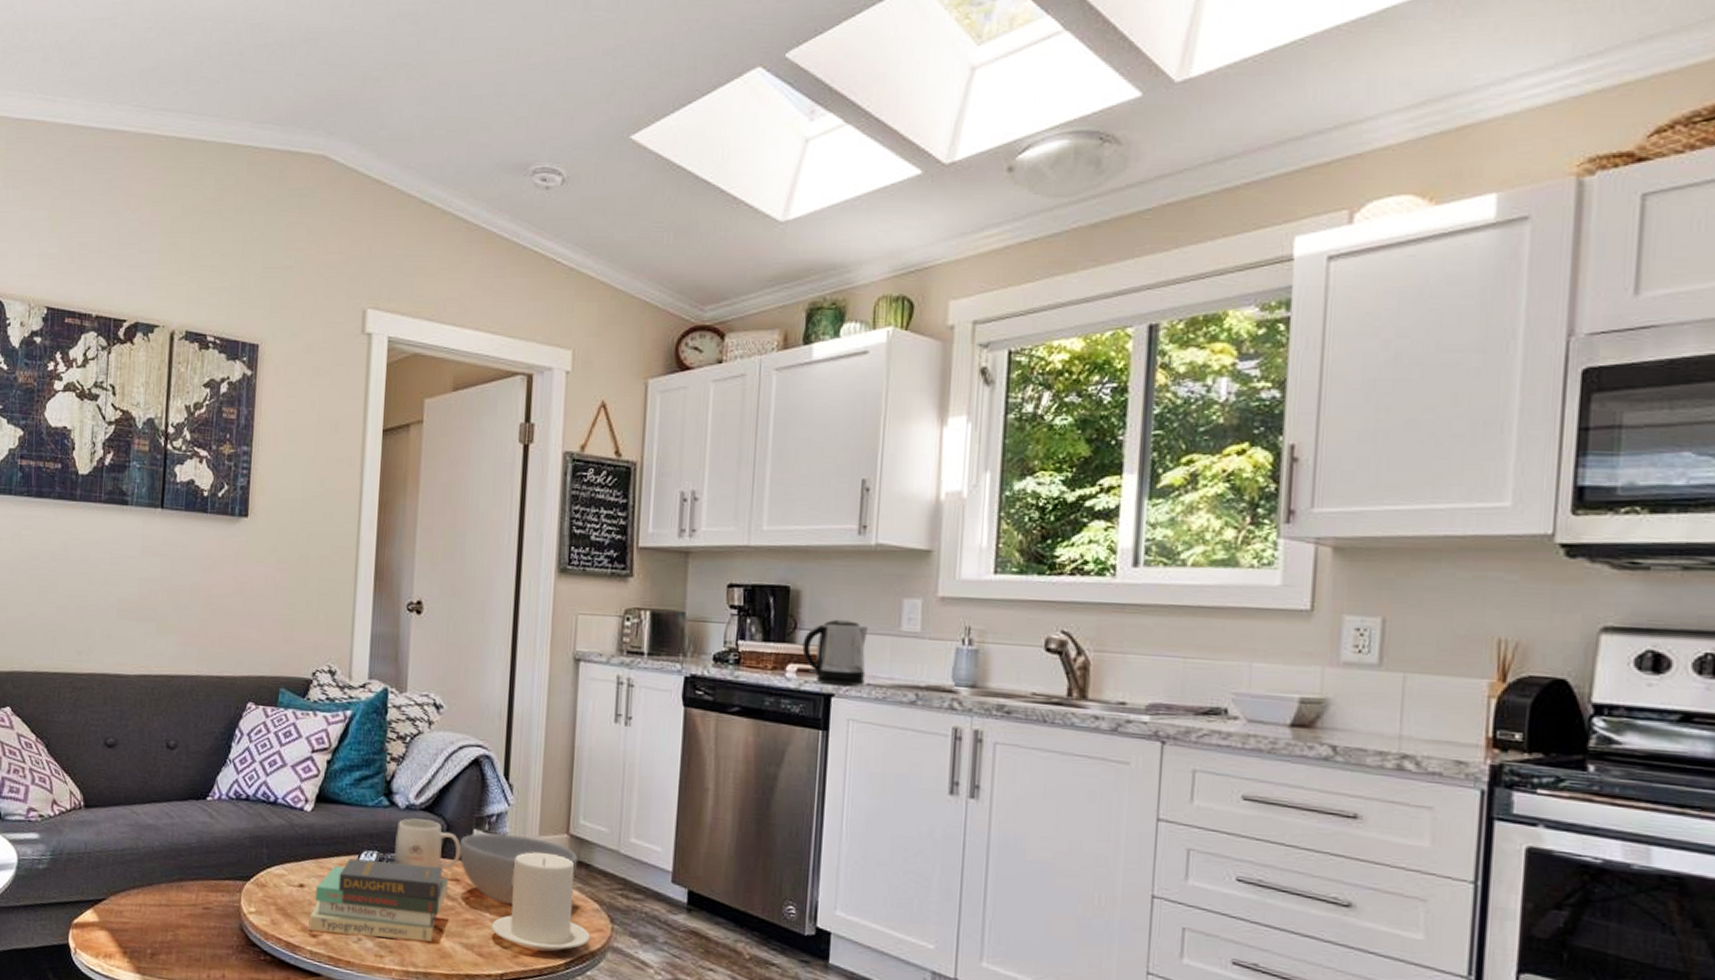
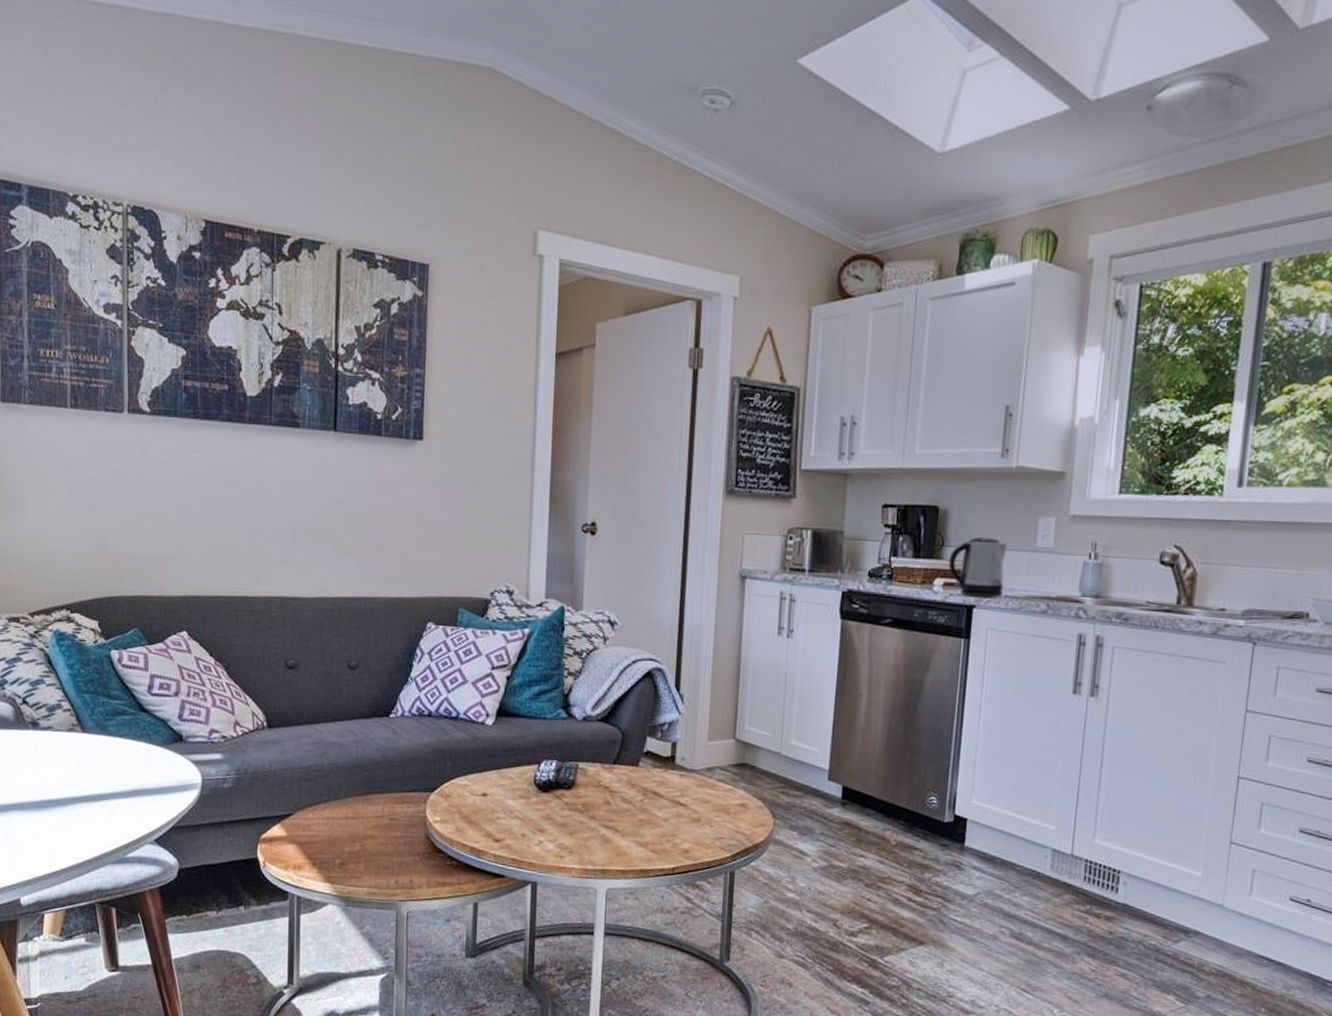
books: present [308,858,448,942] -> none [492,768,624,842]
mug: present [394,818,462,869] -> none [572,728,636,775]
bowl: present [459,833,579,905] -> none [633,740,744,805]
candle: present [491,852,590,952] -> none [664,756,754,846]

